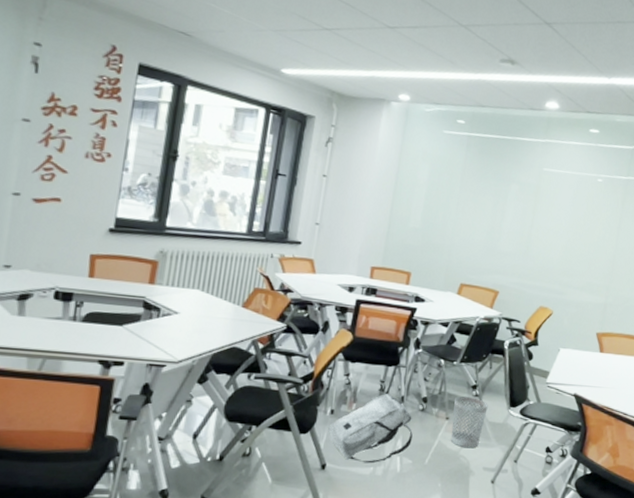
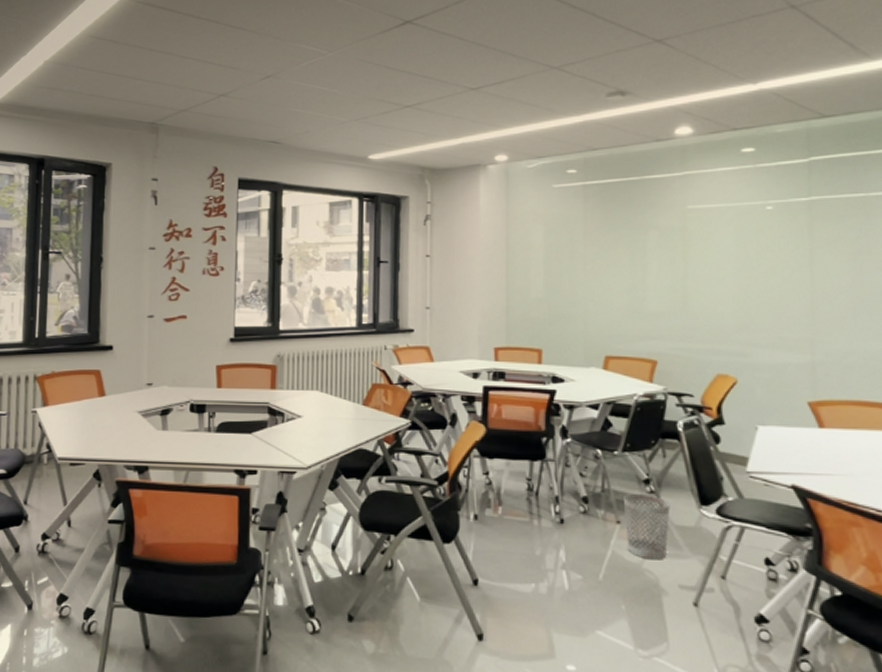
backpack: present [328,393,413,463] -> none [474,493,577,579]

